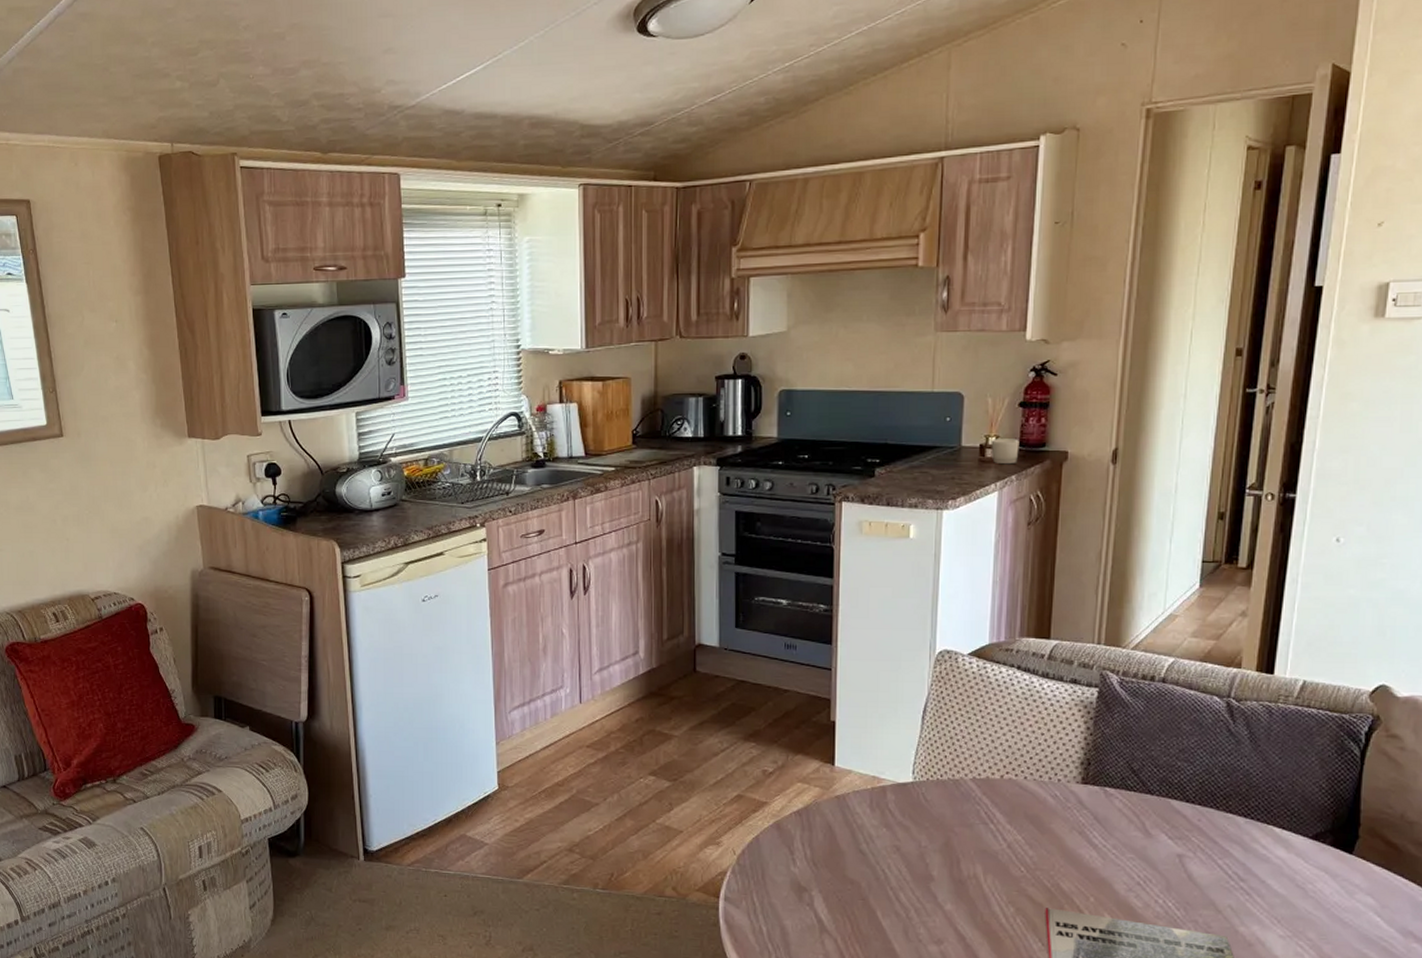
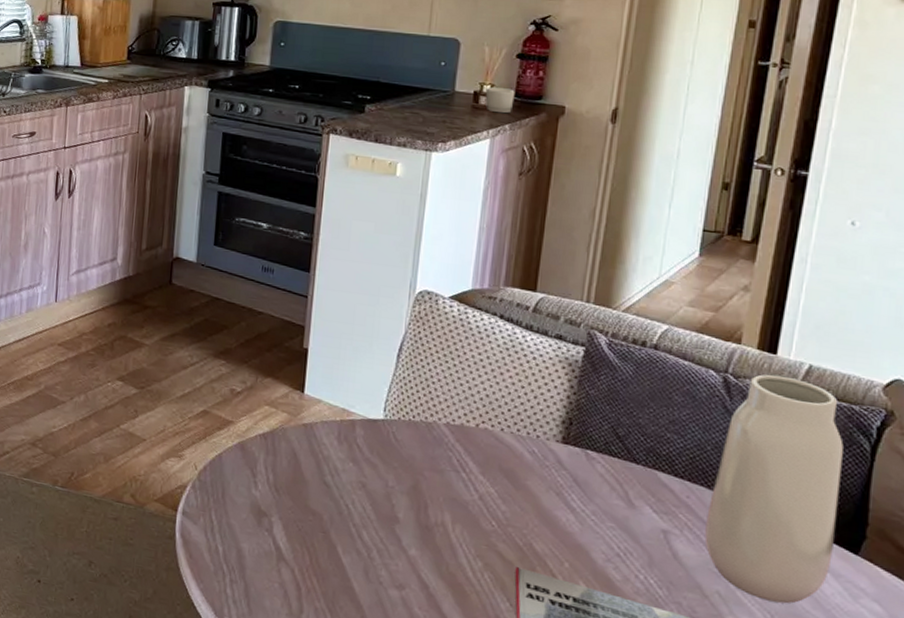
vase: none [1216,694,1336,908] -> present [704,374,844,604]

